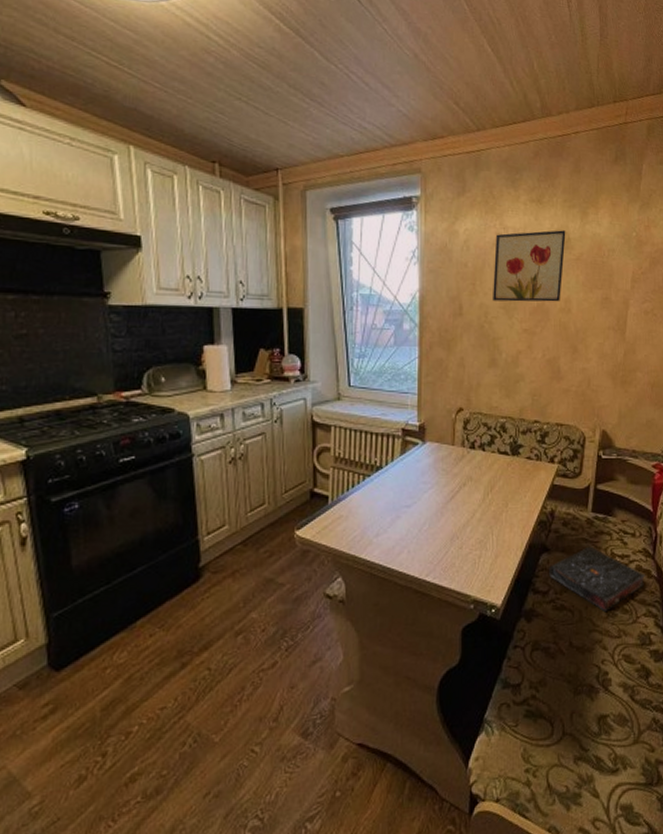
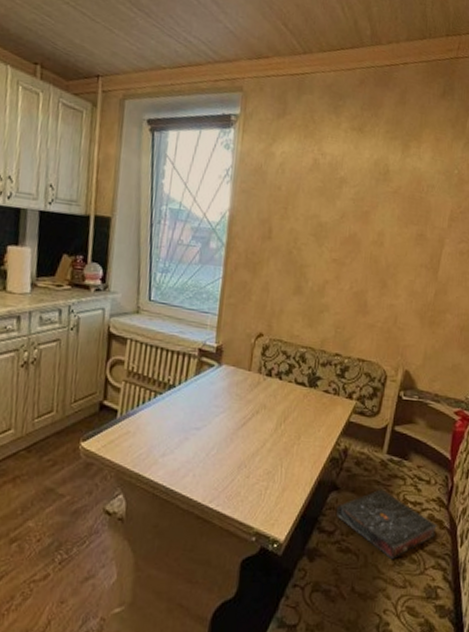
wall art: present [493,230,566,302] -> none [304,159,385,235]

